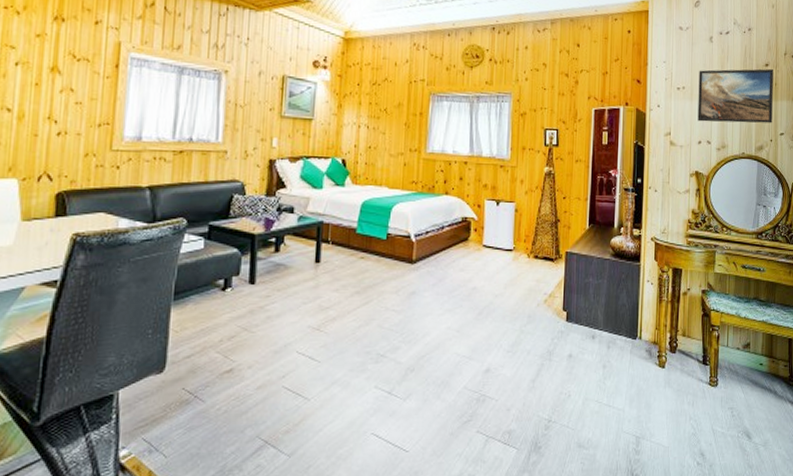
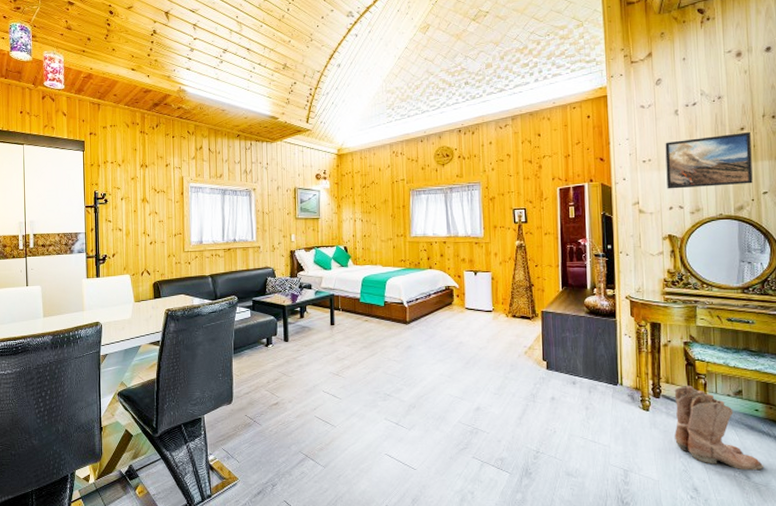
boots: none [687,338,764,430] -> present [674,385,764,471]

